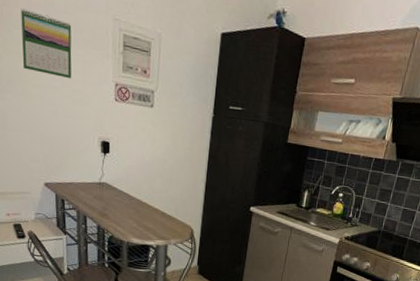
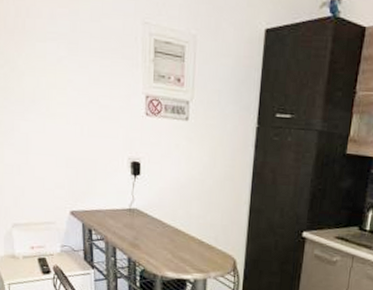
calendar: present [21,8,72,79] -> none [44,19,99,94]

